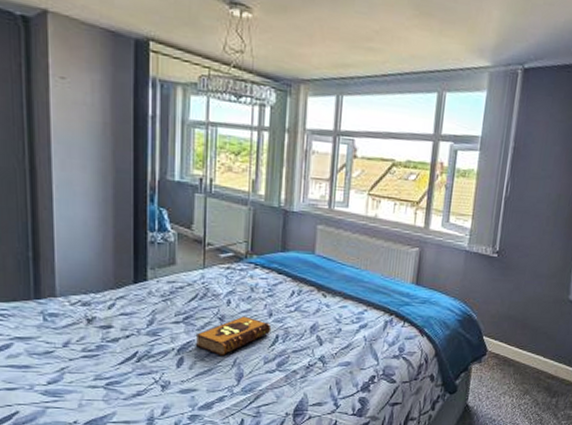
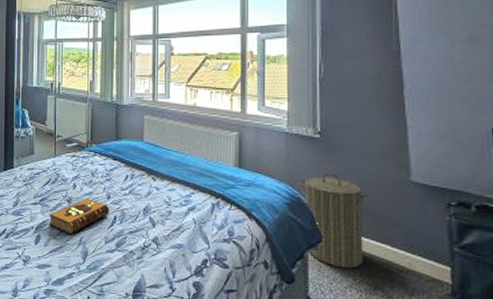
laundry hamper: none [472,291,533,378] -> present [300,172,369,269]

